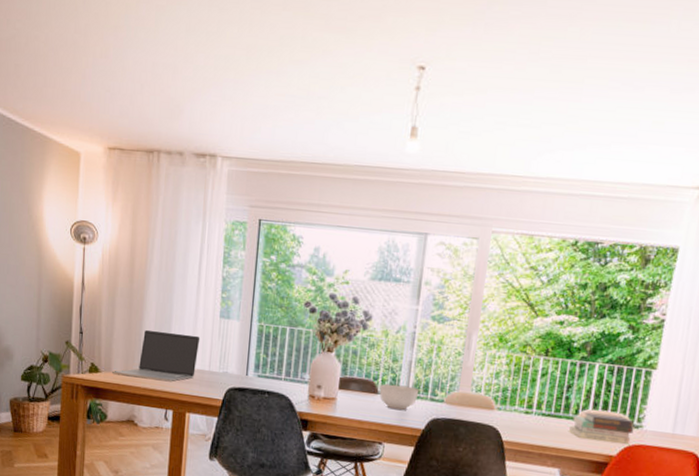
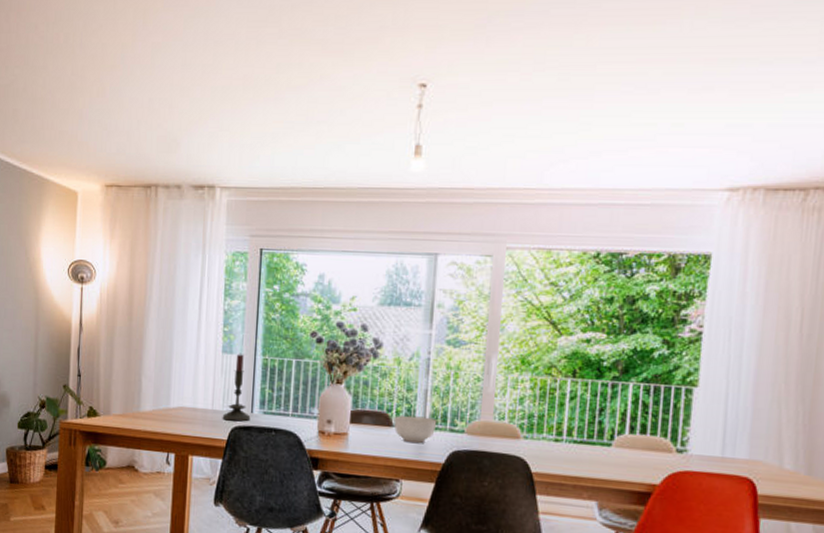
laptop: present [111,330,201,382] -> none [110,369,202,423]
candle: none [218,318,246,384] -> present [222,352,251,422]
books: present [569,412,634,444] -> none [605,437,678,471]

